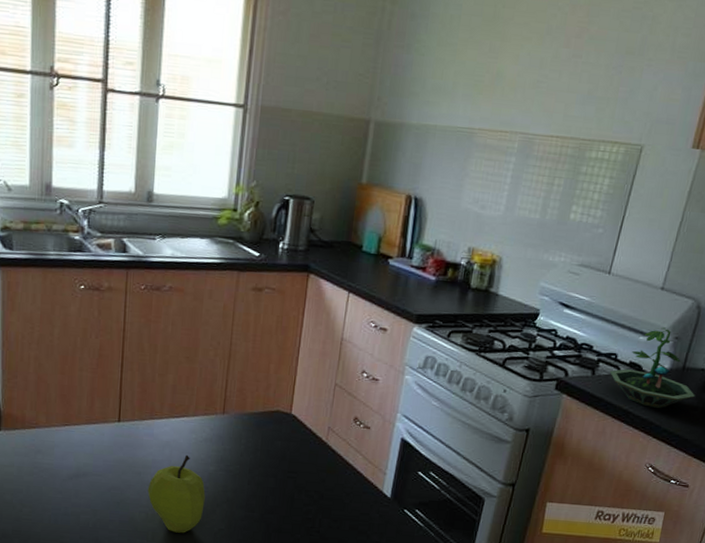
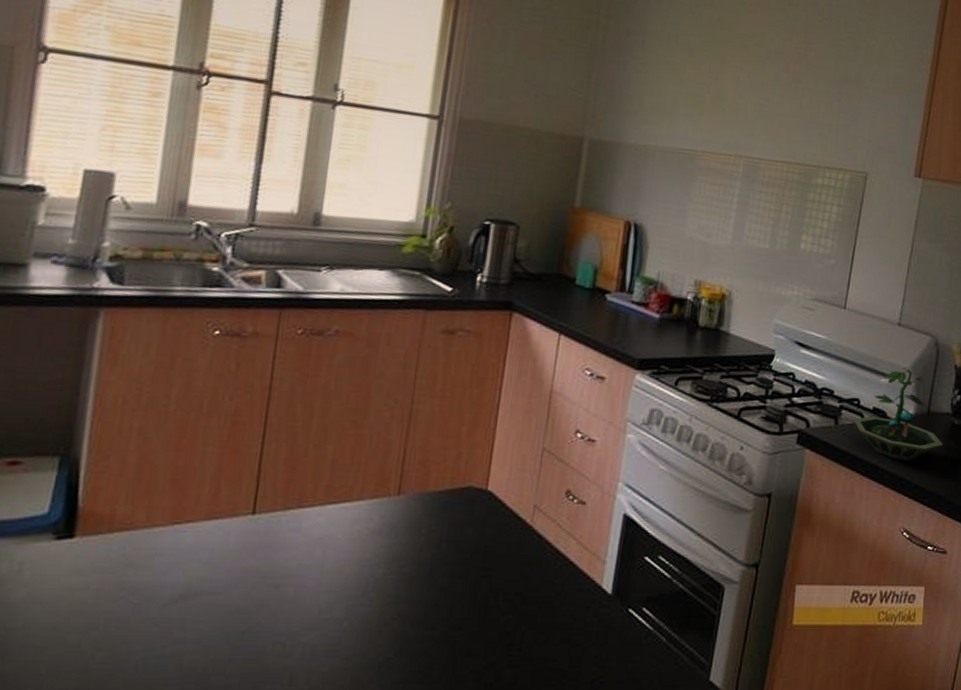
fruit: present [147,454,206,533] -> none [287,554,369,670]

